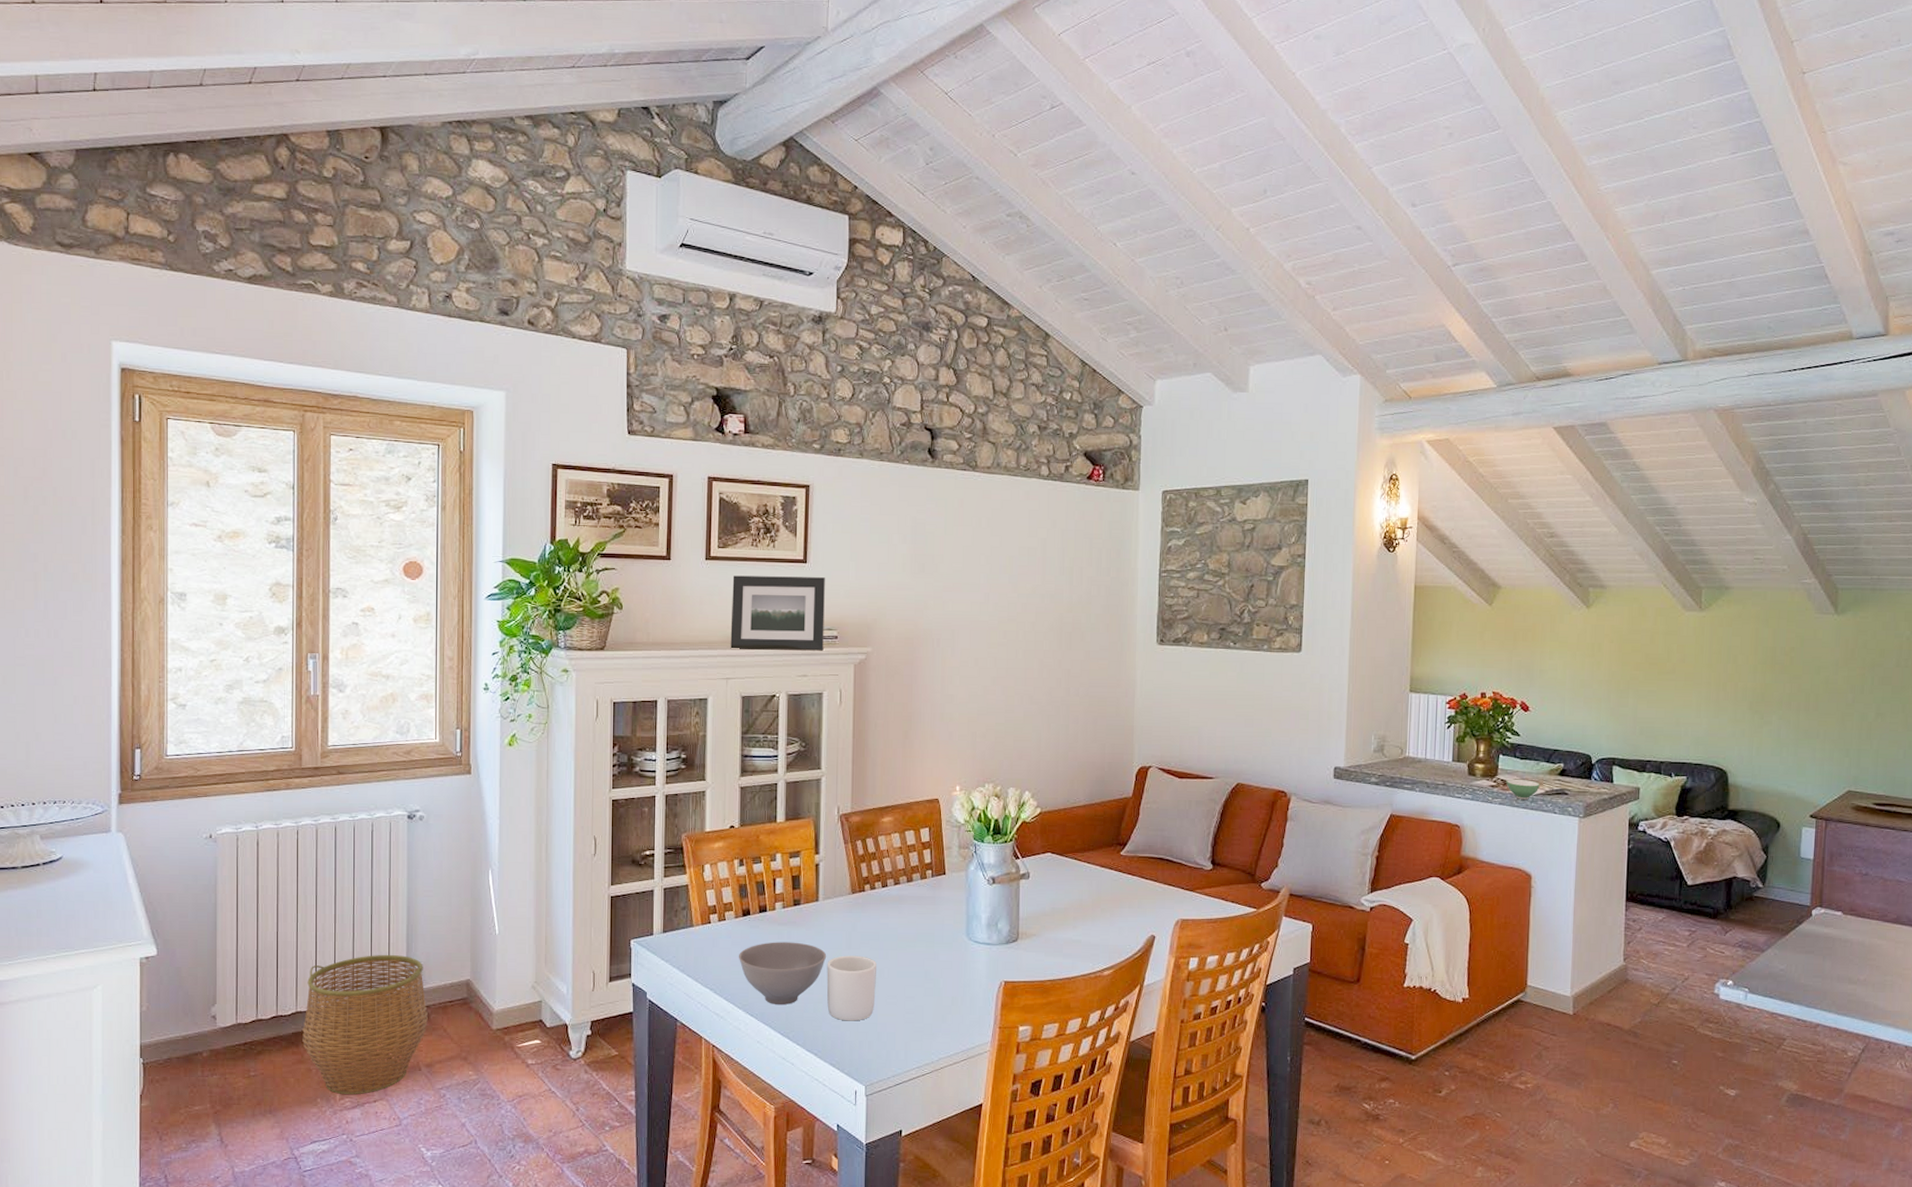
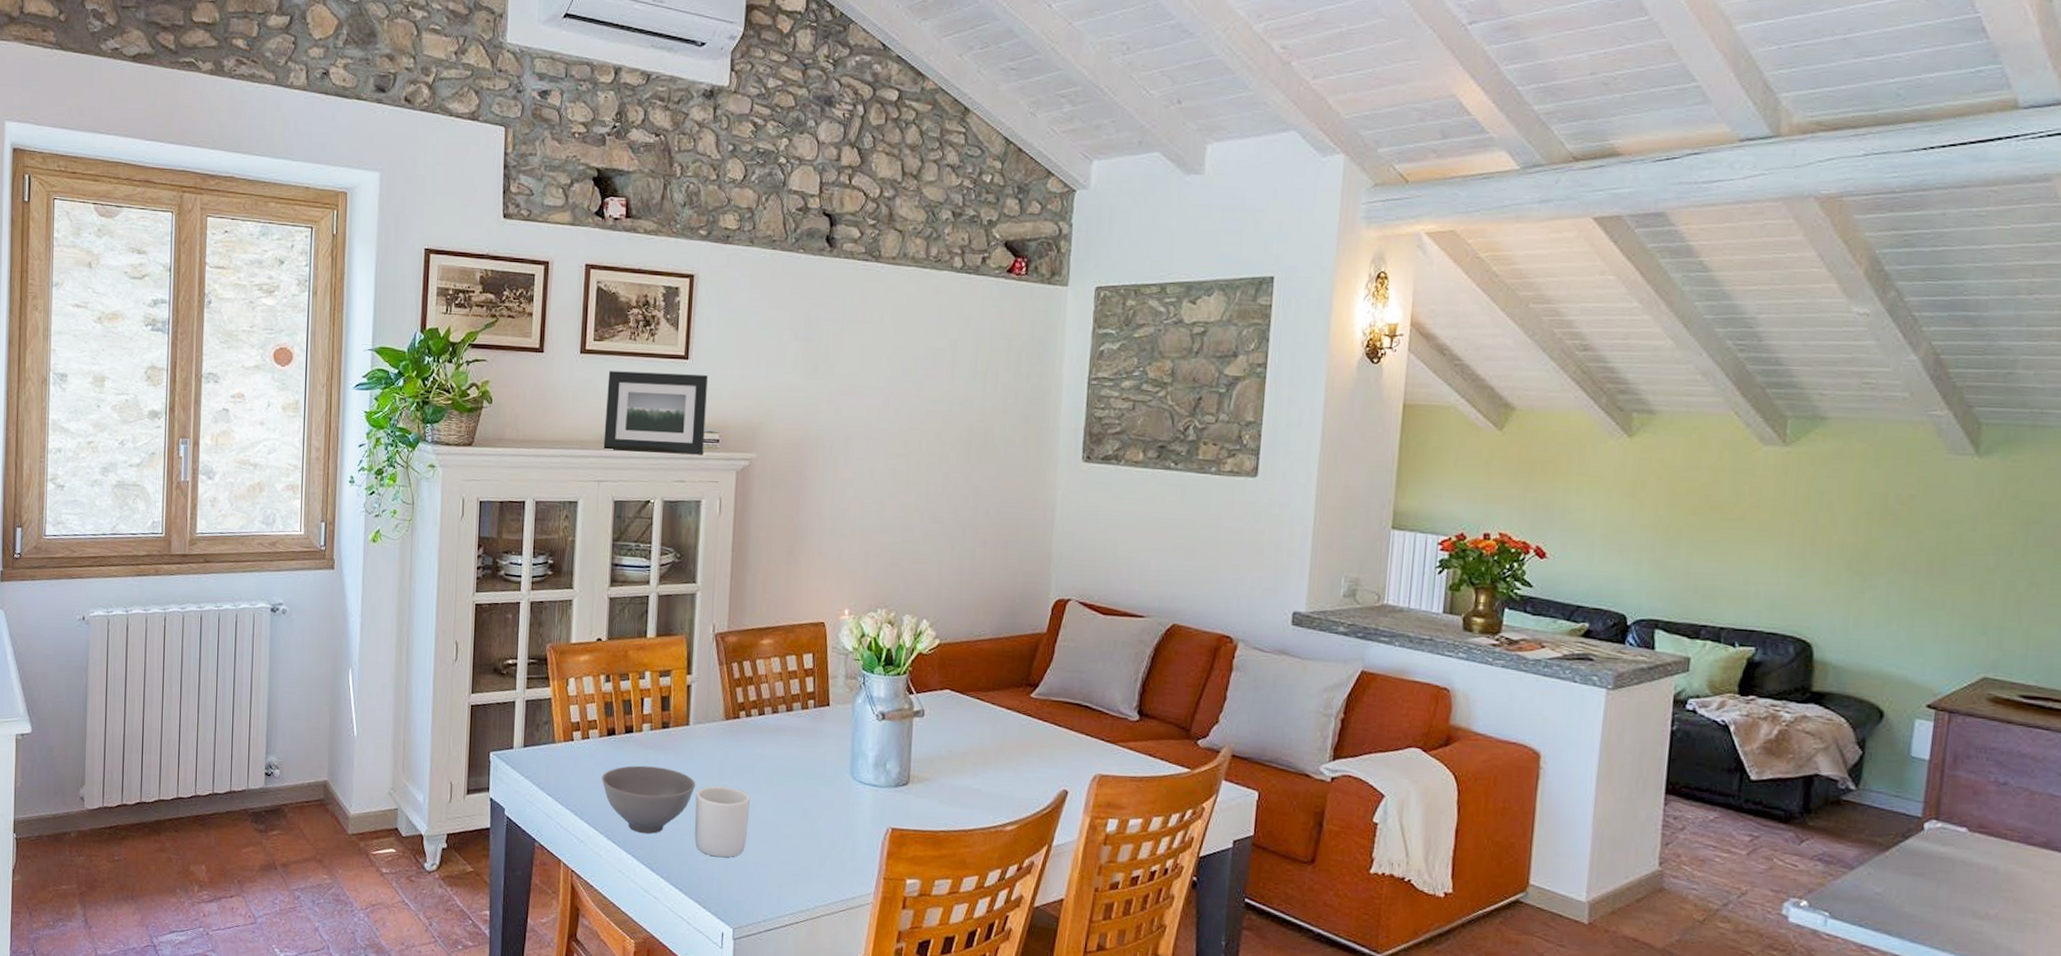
basket: present [302,955,428,1095] -> none [164,748,285,888]
bowl: present [1506,779,1540,799] -> none [1512,637,1556,664]

